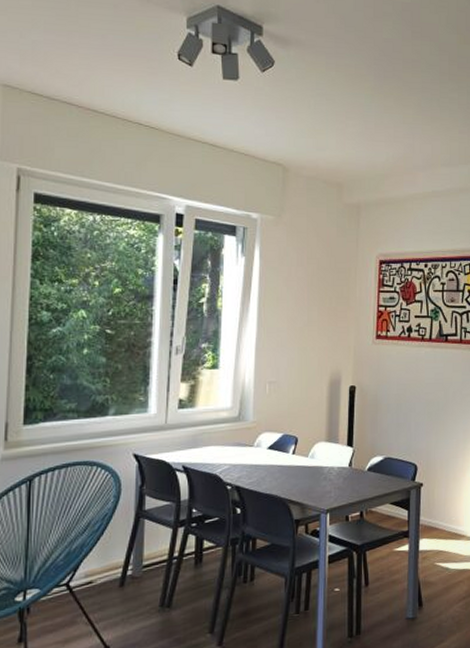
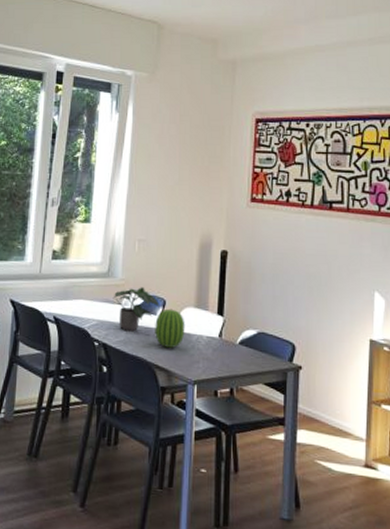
potted plant: none [244,427,292,472] -> present [113,287,159,332]
fruit: none [288,445,317,482] -> present [155,308,185,348]

